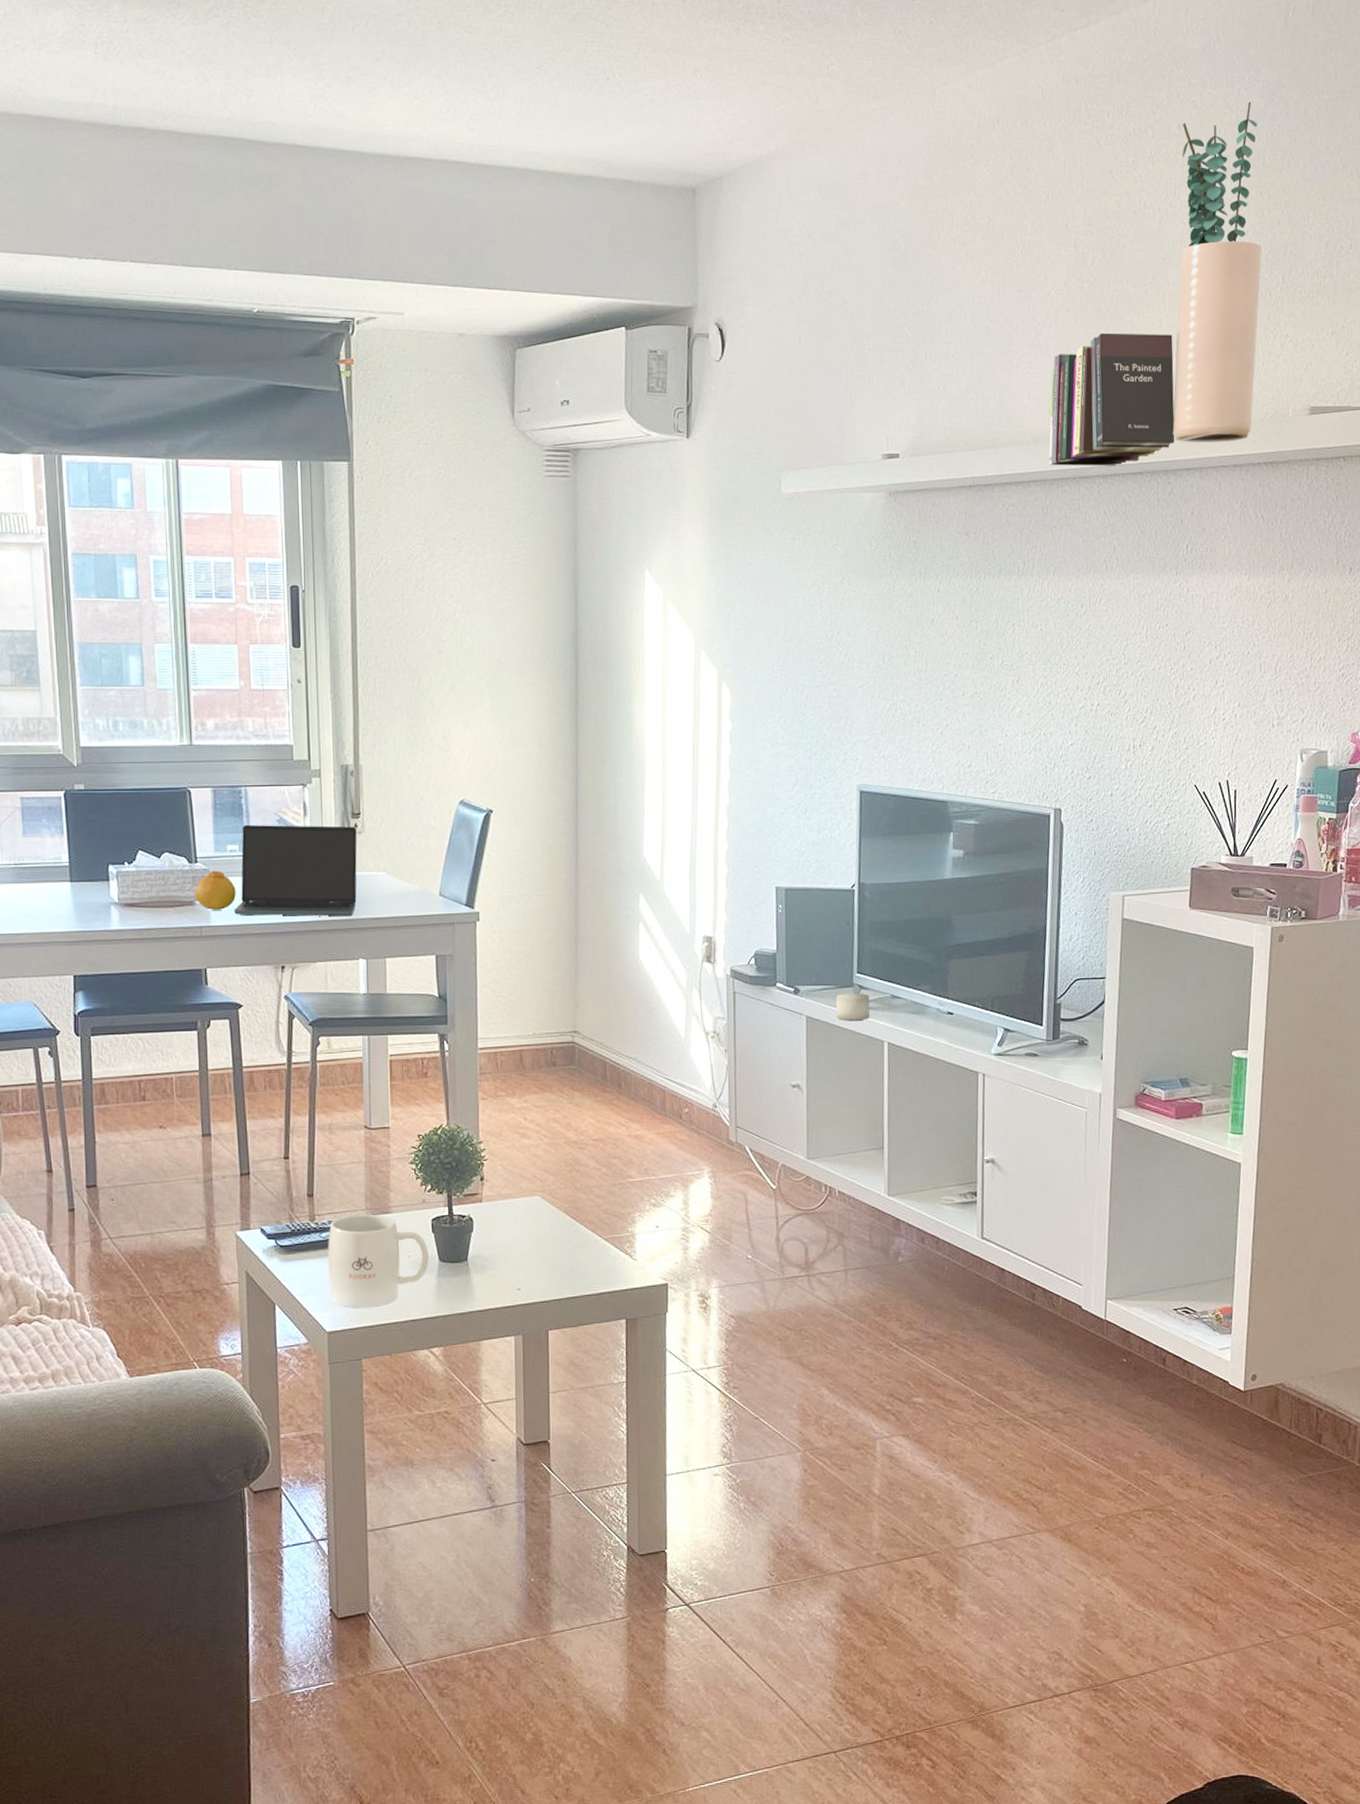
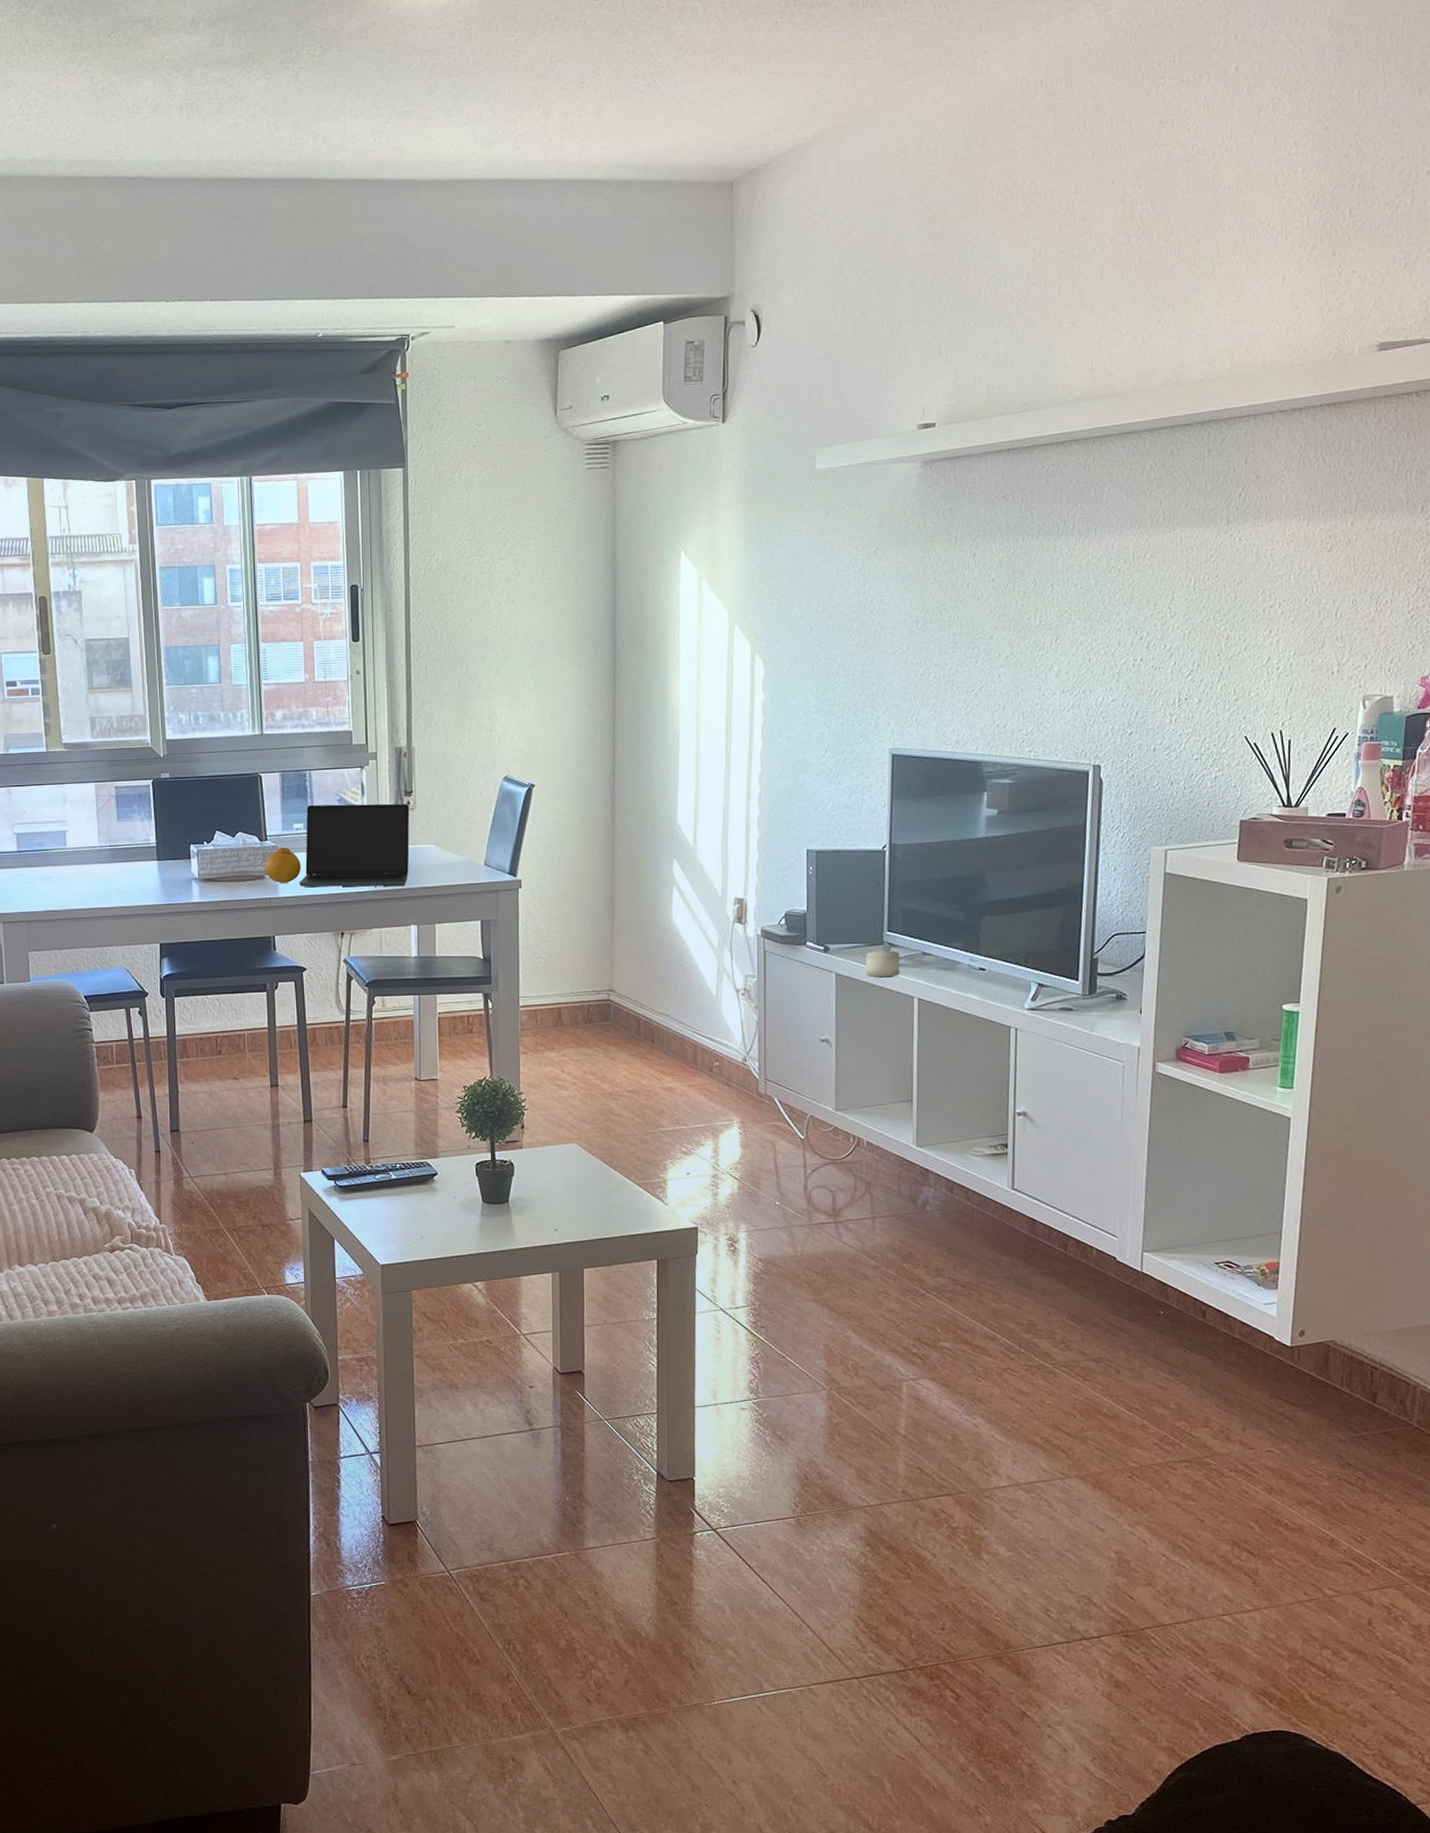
mug: present [327,1214,429,1309] -> none [381,1158,473,1245]
books: present [1049,334,1175,466] -> none [1092,281,1228,424]
vase: present [1172,101,1262,443] -> none [1225,34,1327,390]

